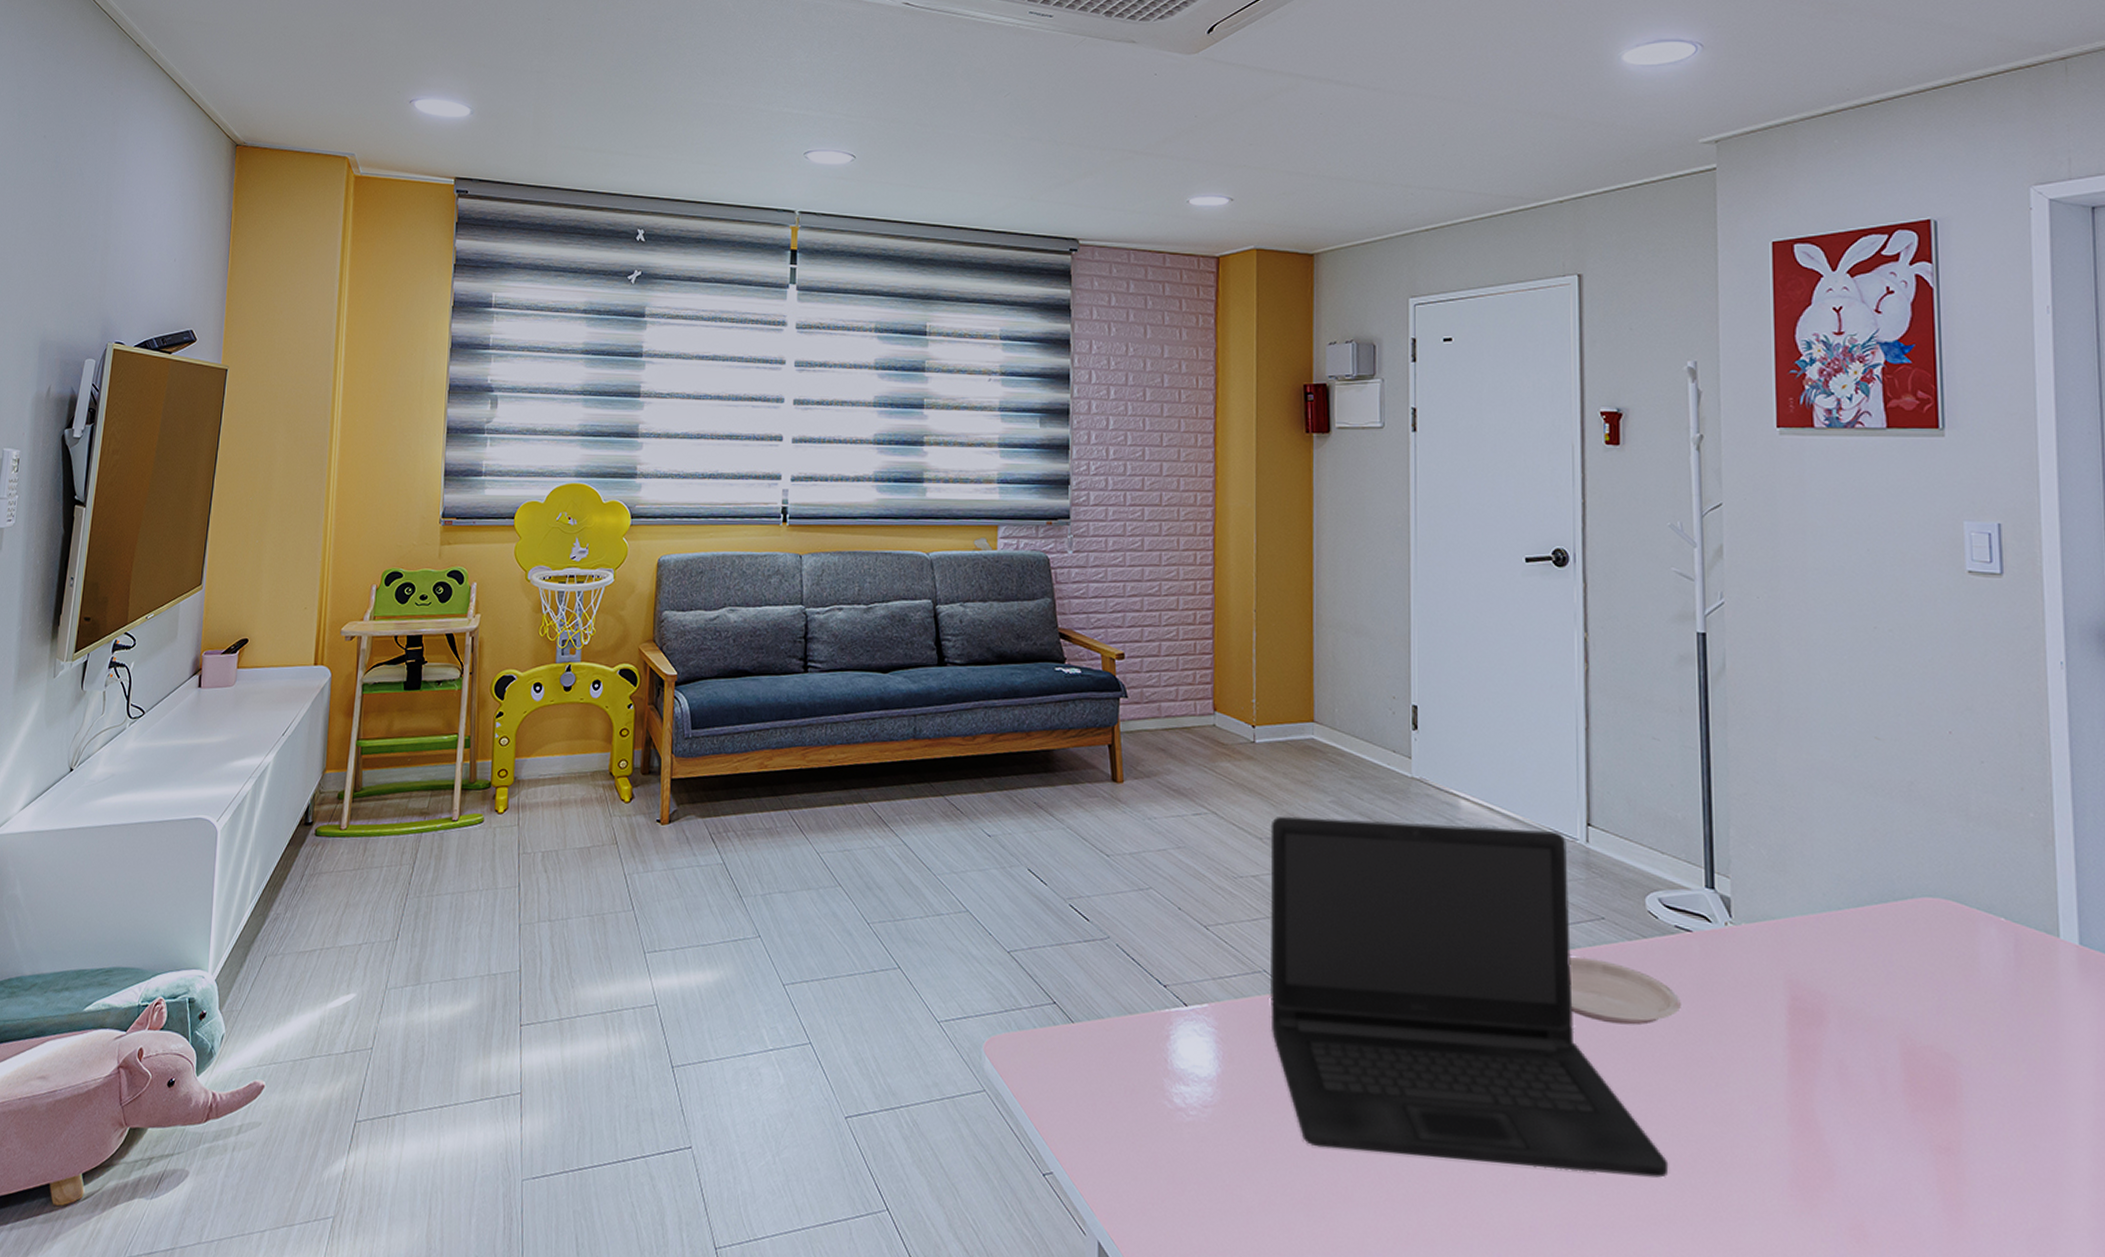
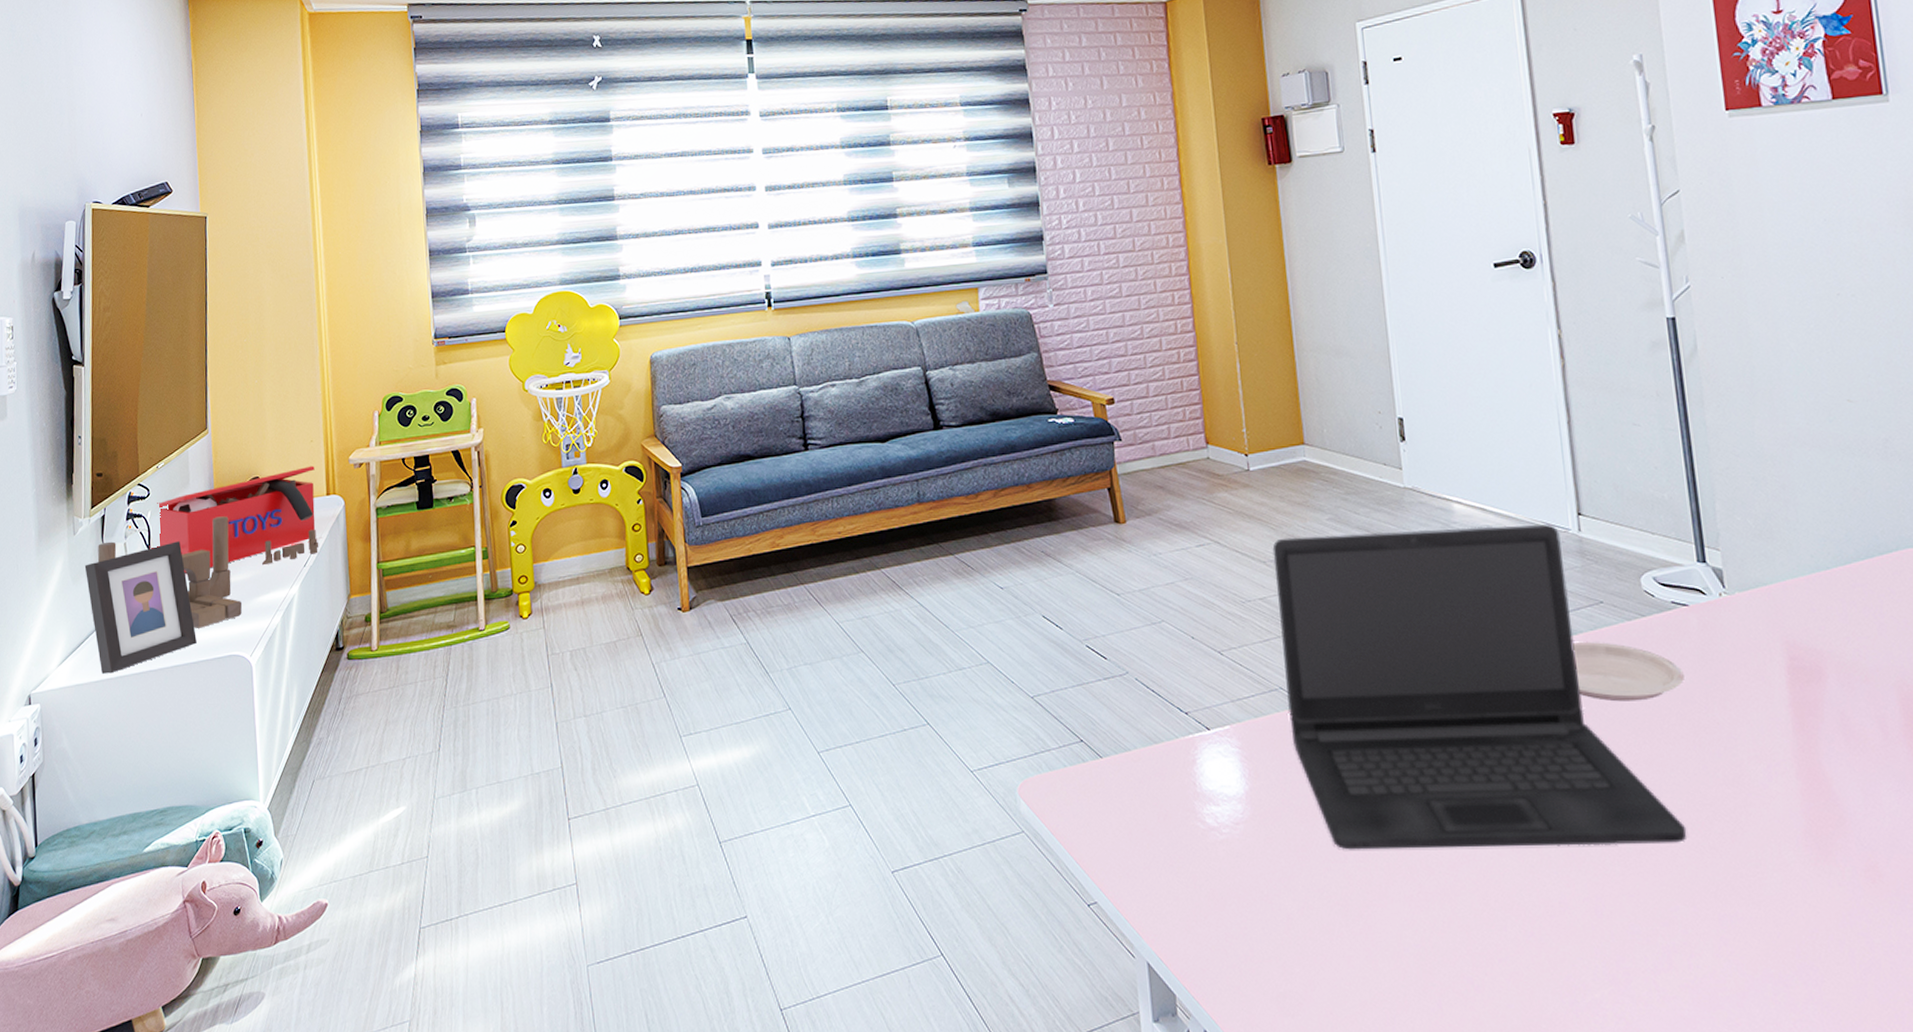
picture frame: none [60,694,165,823] -> present [84,540,197,674]
toy blocks: none [75,675,215,787] -> present [98,516,242,628]
toy: none [128,633,305,730] -> present [149,465,322,574]

